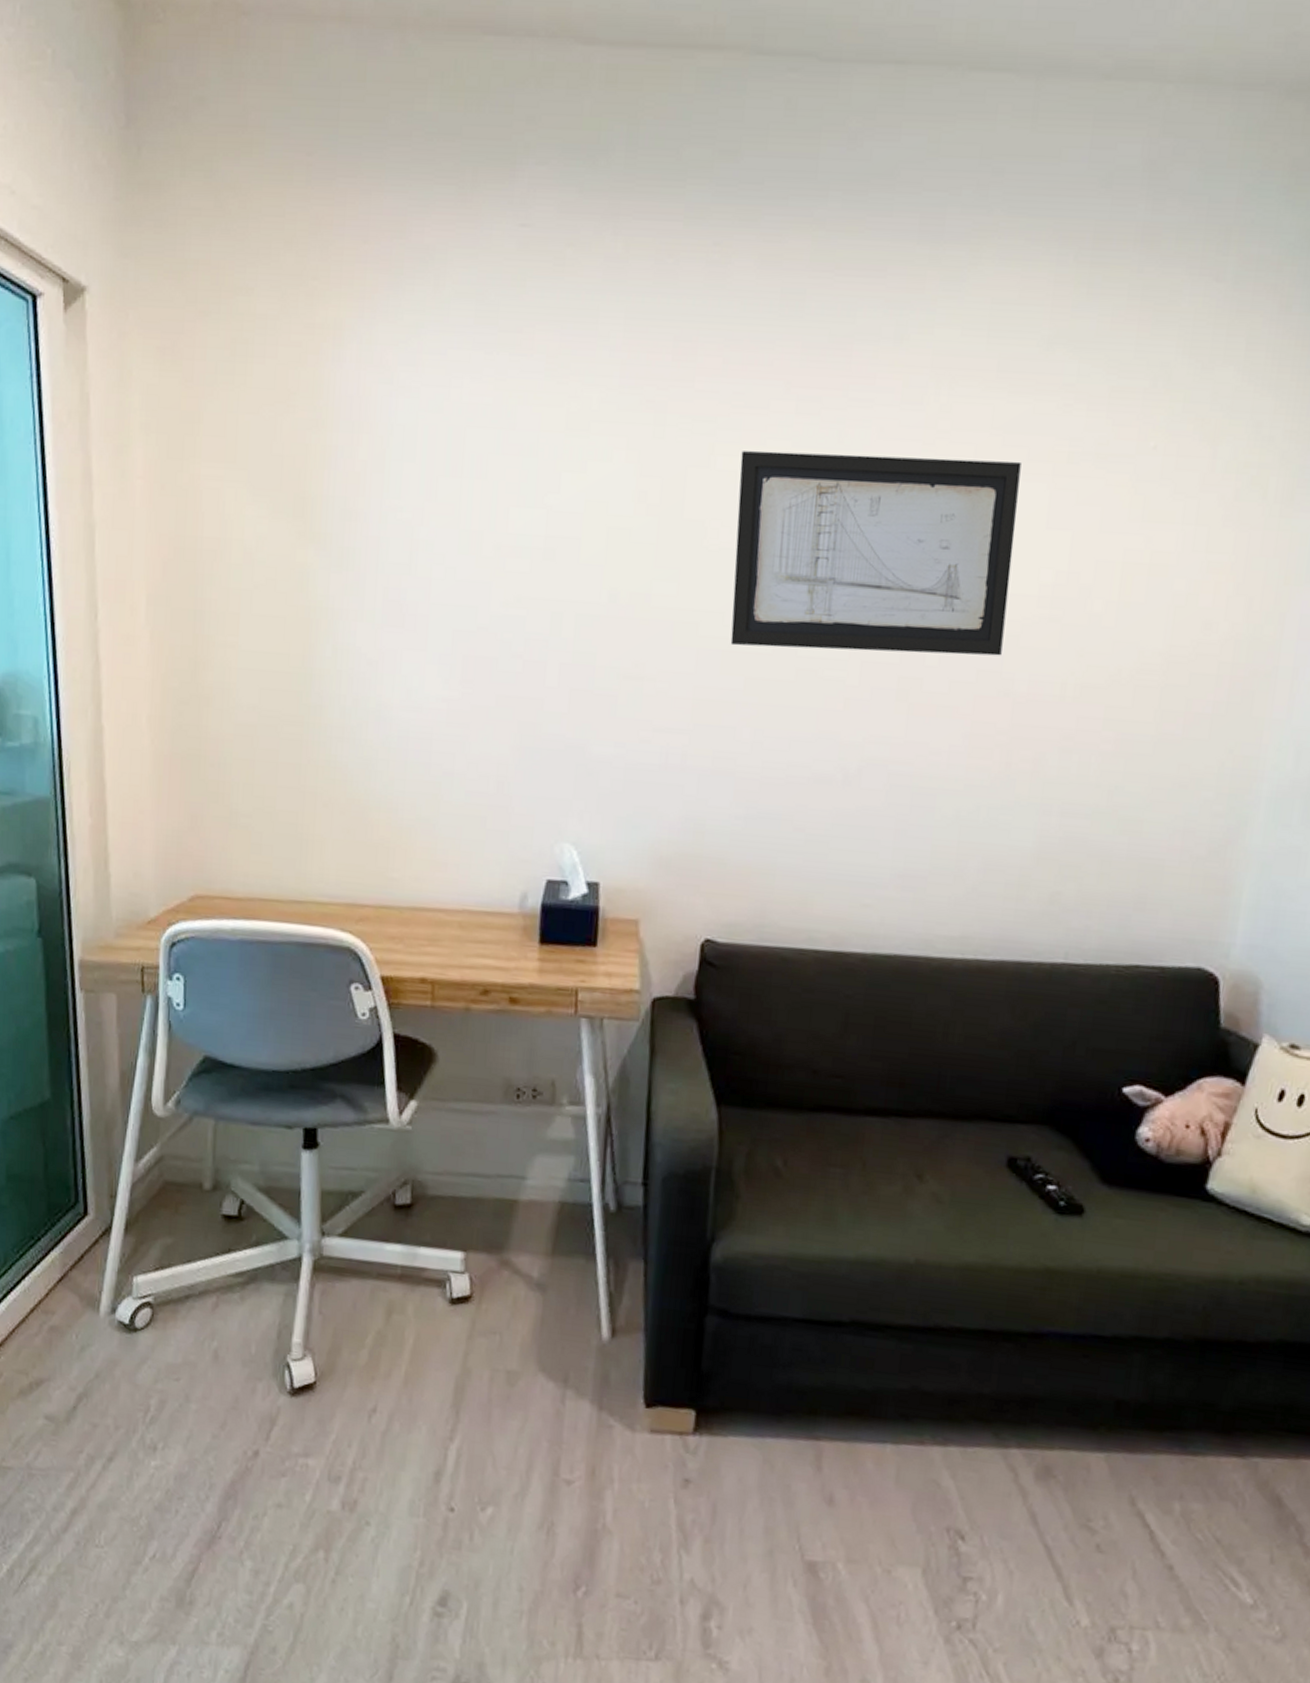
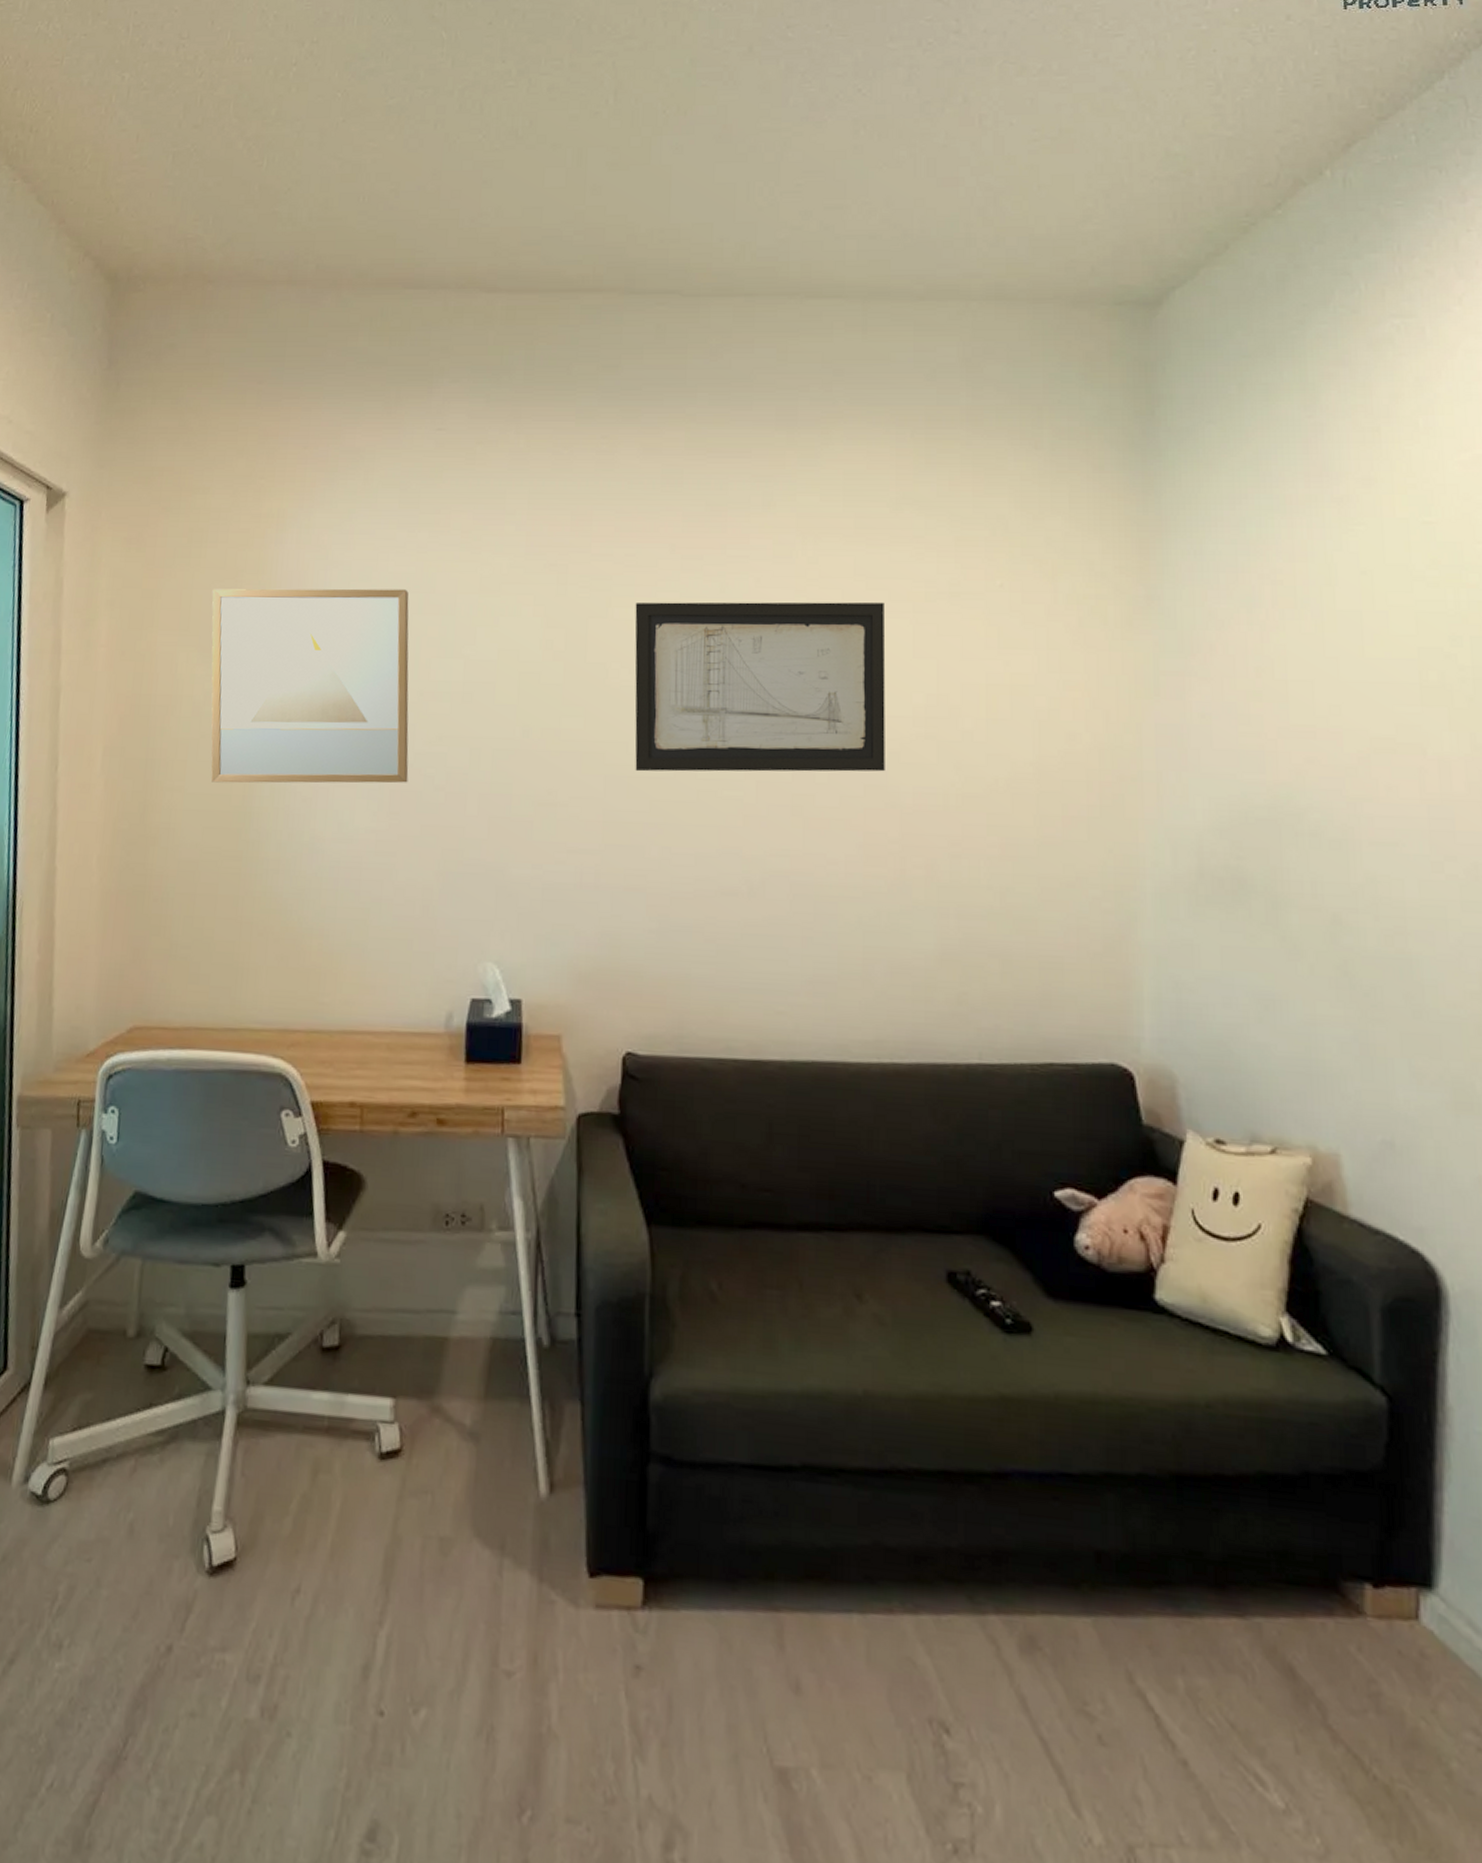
wall art: none [261,414,486,648] -> present [211,588,409,784]

